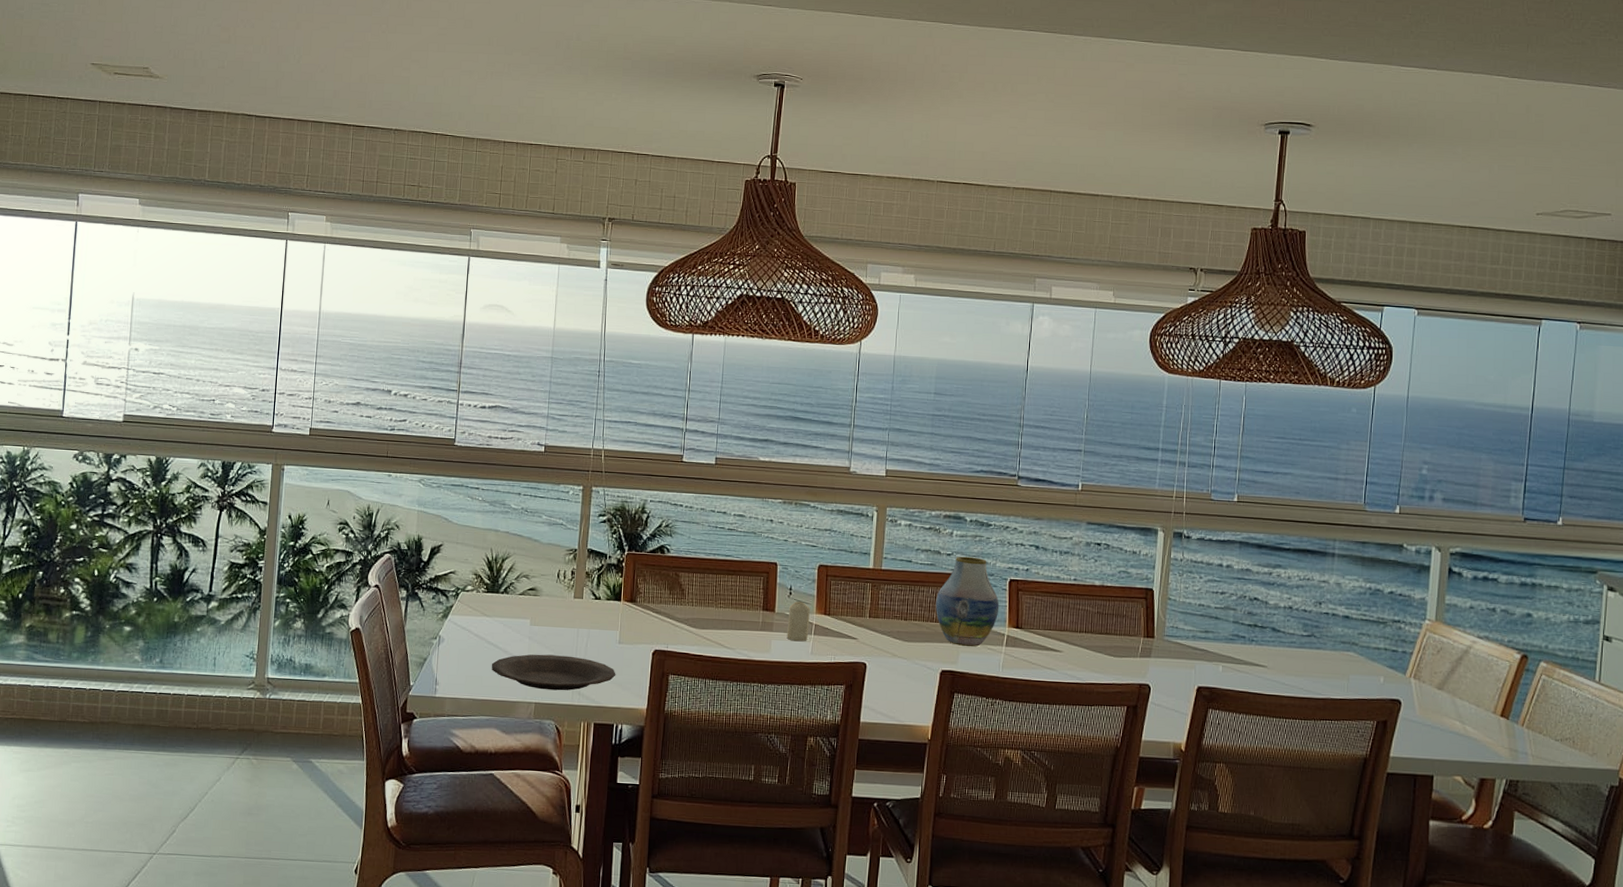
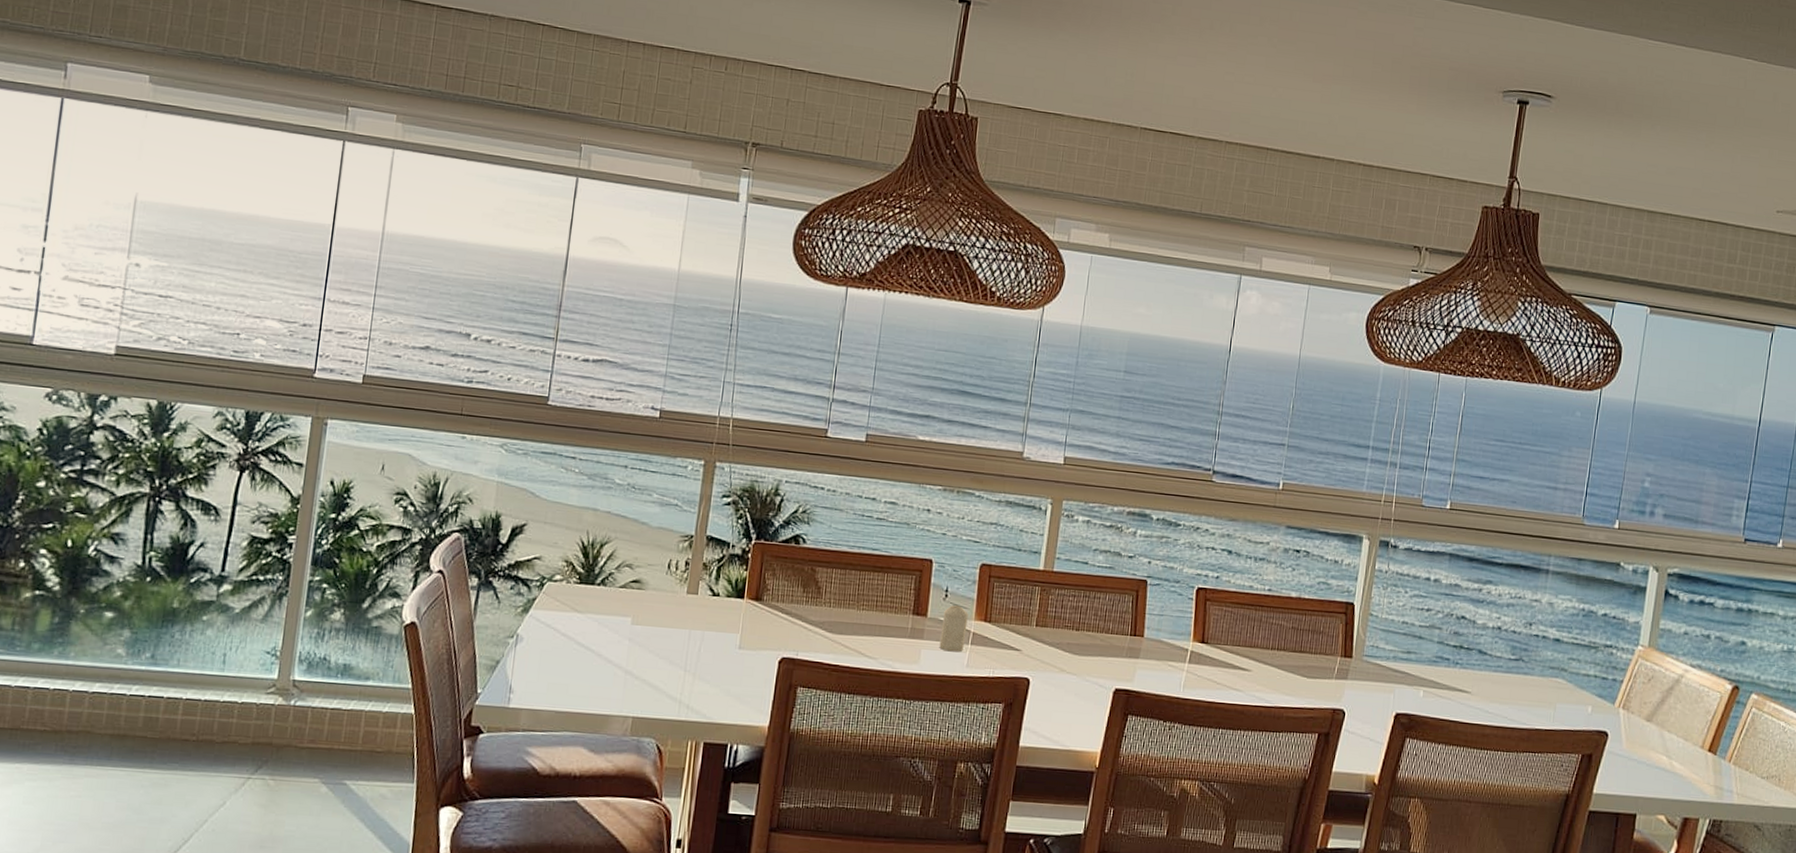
plate: present [491,654,616,691] -> none [580,659,734,704]
vase: present [936,556,1000,647] -> none [1112,559,1184,663]

